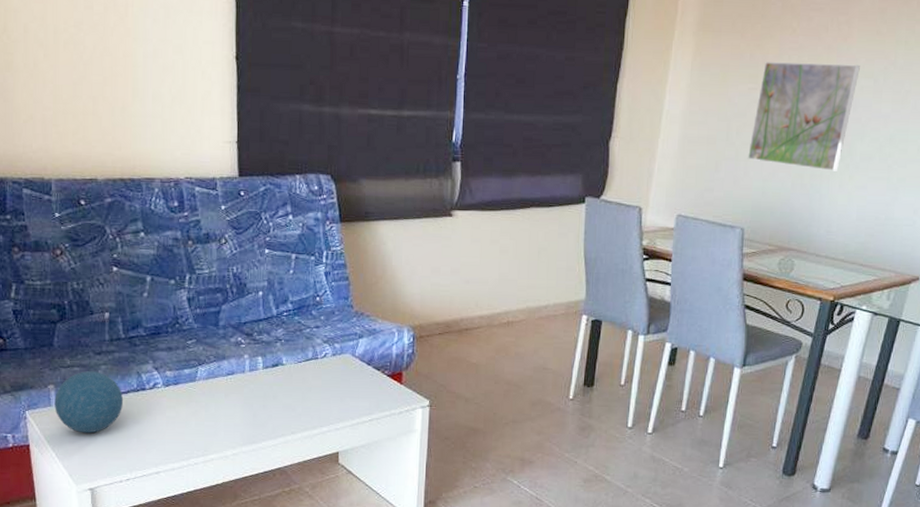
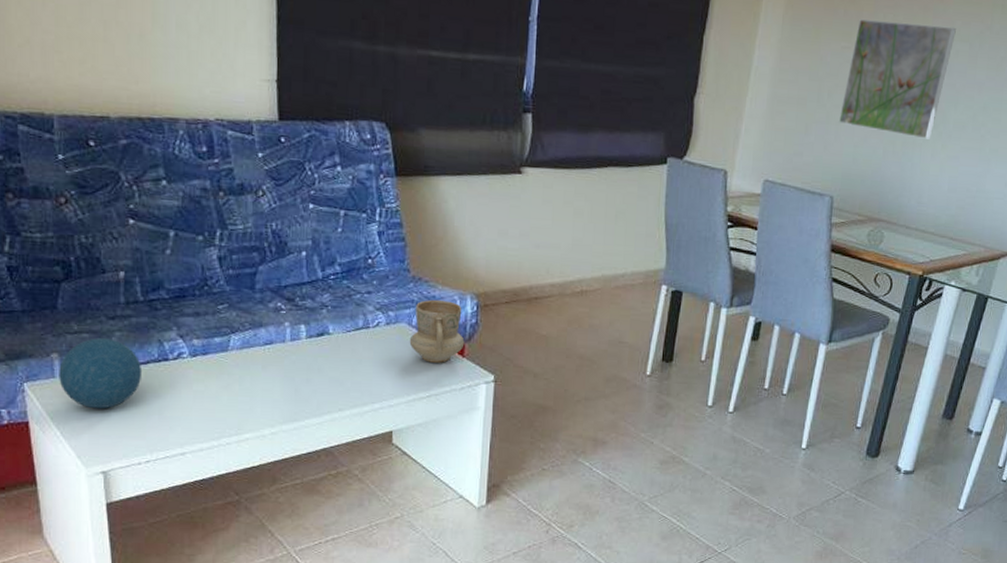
mug: none [353,332,403,390] -> present [409,299,465,363]

